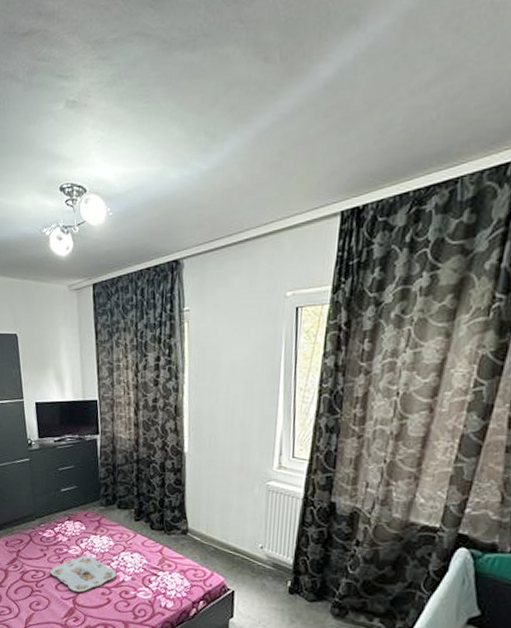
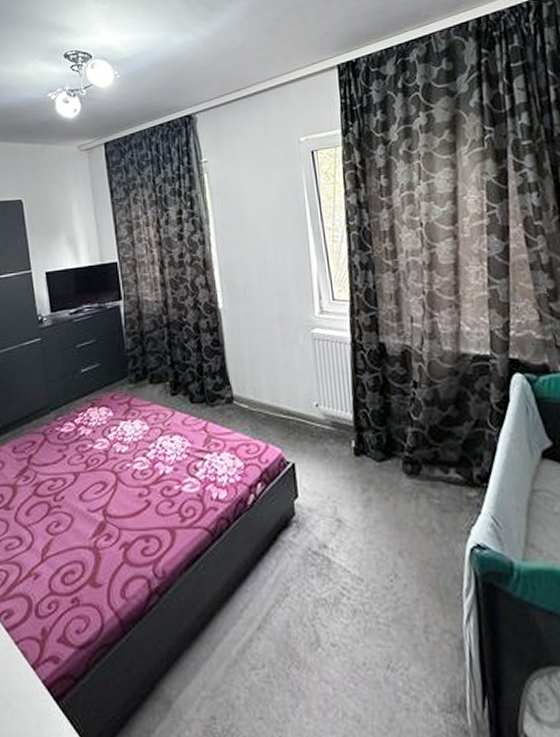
serving tray: present [50,555,117,593] -> none [72,448,156,499]

